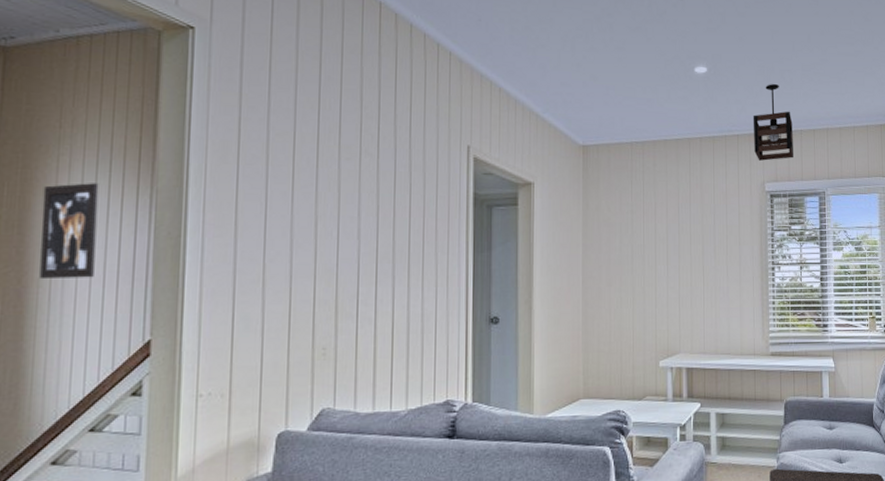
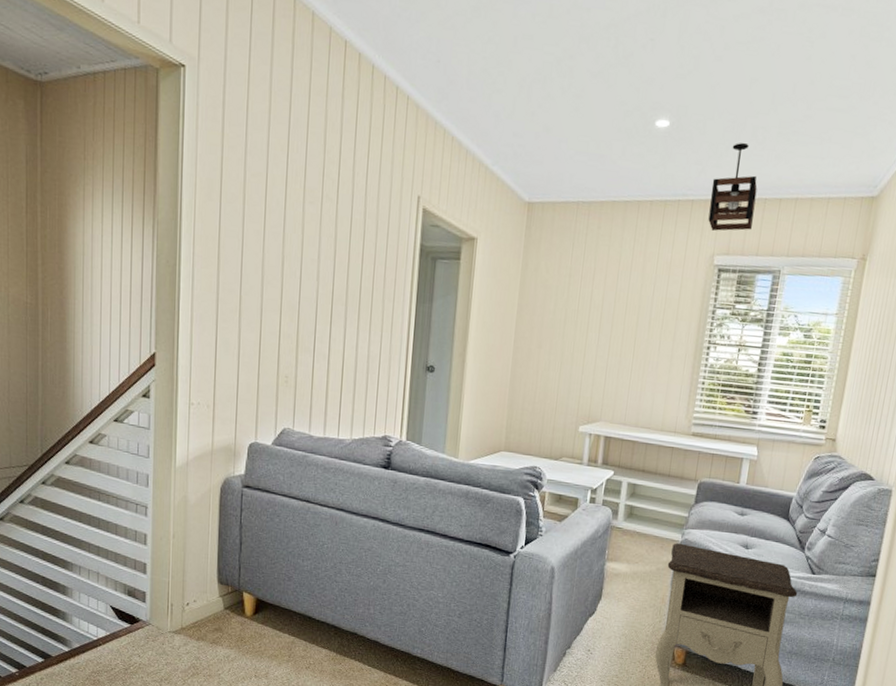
wall art: present [40,183,99,280] -> none [74,211,115,295]

